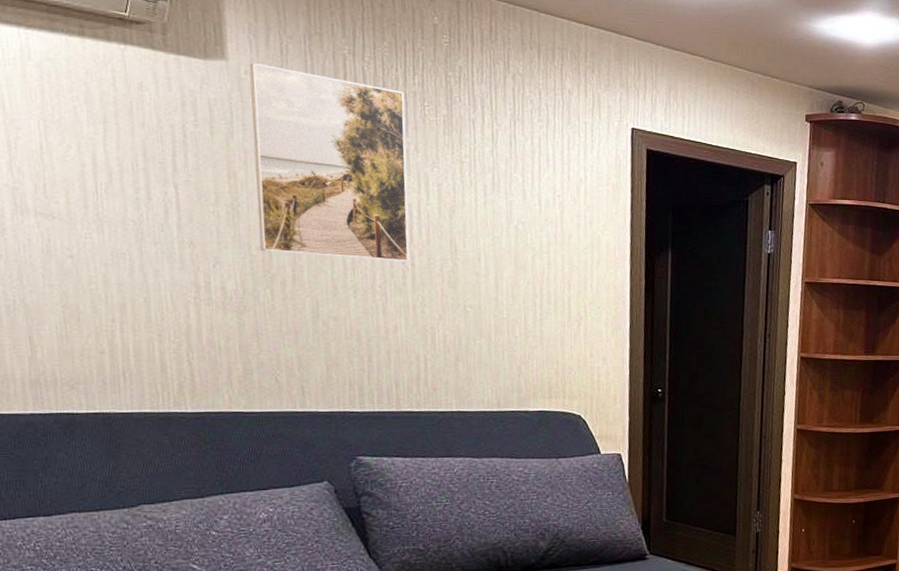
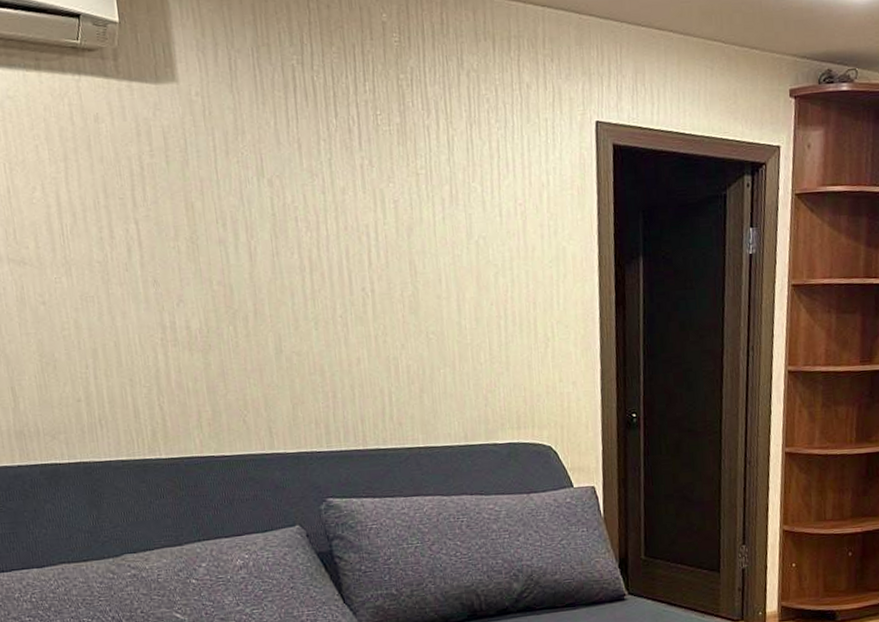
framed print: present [249,62,409,262] -> none [200,82,369,289]

